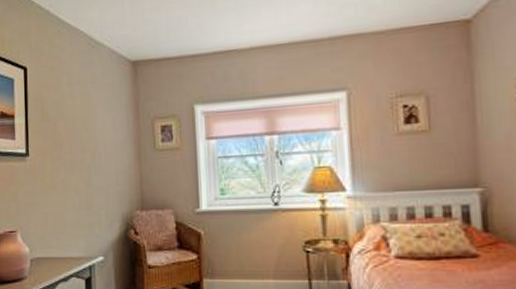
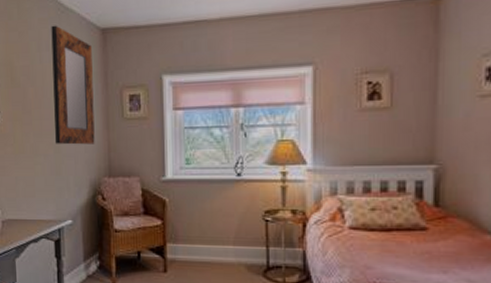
home mirror: none [82,59,127,178] -> present [51,25,95,145]

